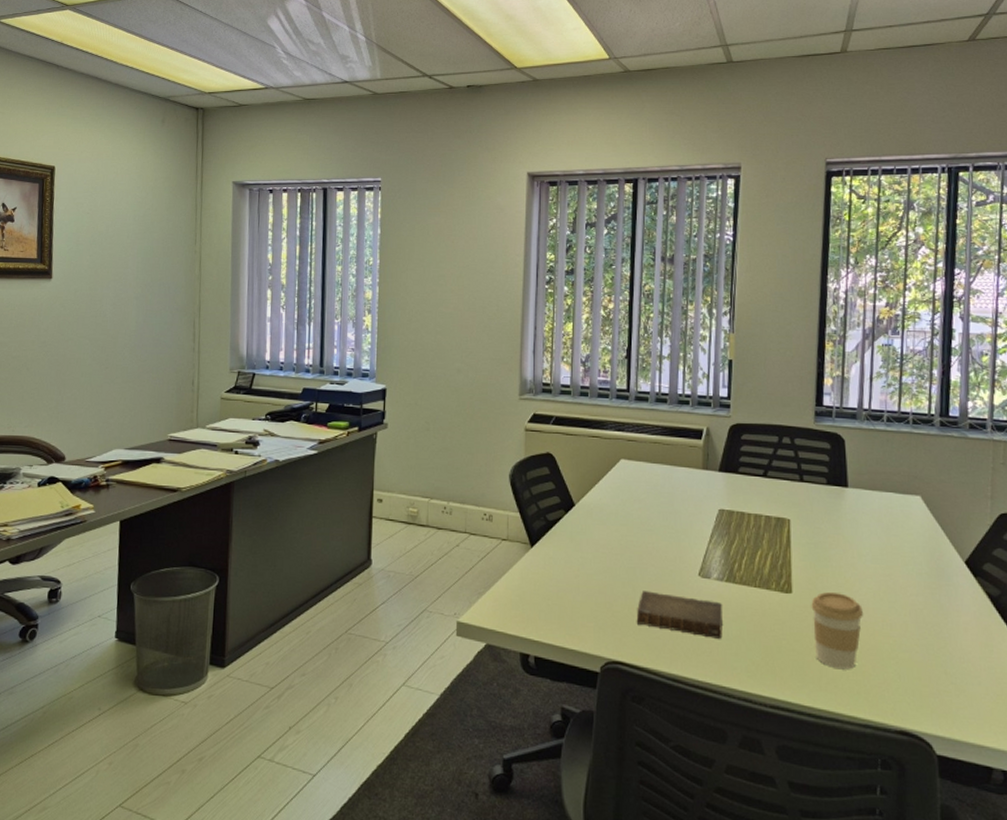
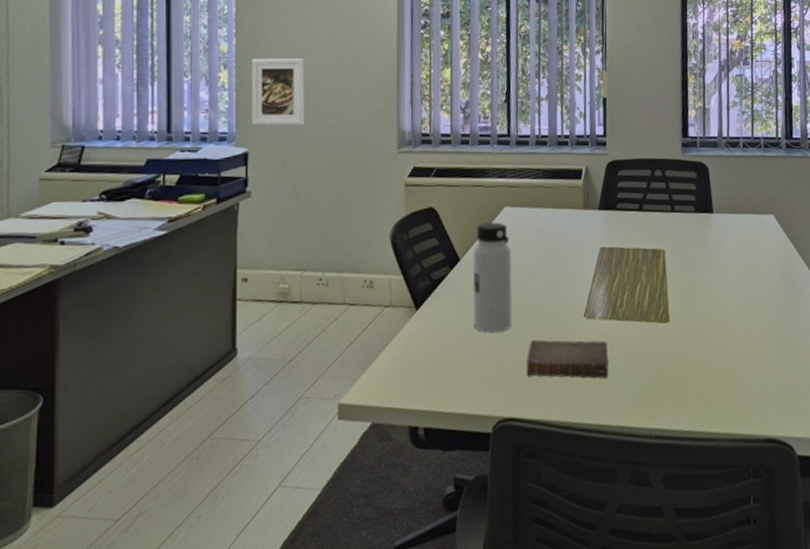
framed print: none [390,305,437,368] -> present [252,58,305,126]
water bottle: none [586,472,627,578] -> present [472,222,513,333]
coffee cup: present [811,592,864,669] -> none [686,315,732,389]

